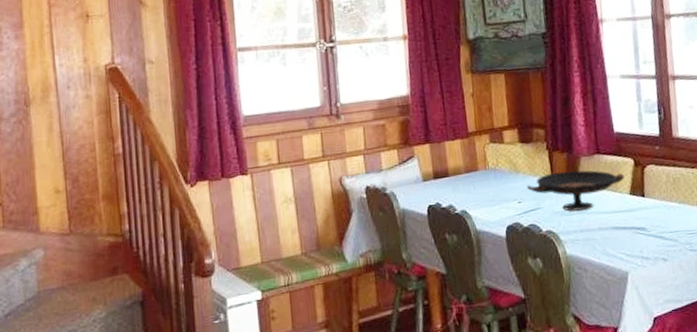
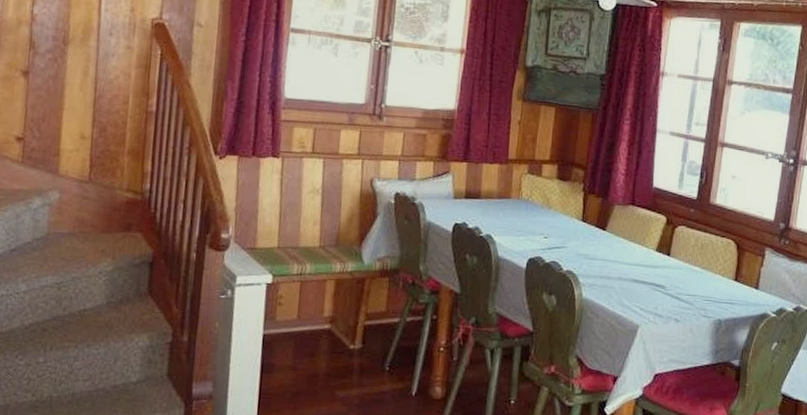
decorative bowl: present [527,170,624,211] -> none [556,215,654,258]

